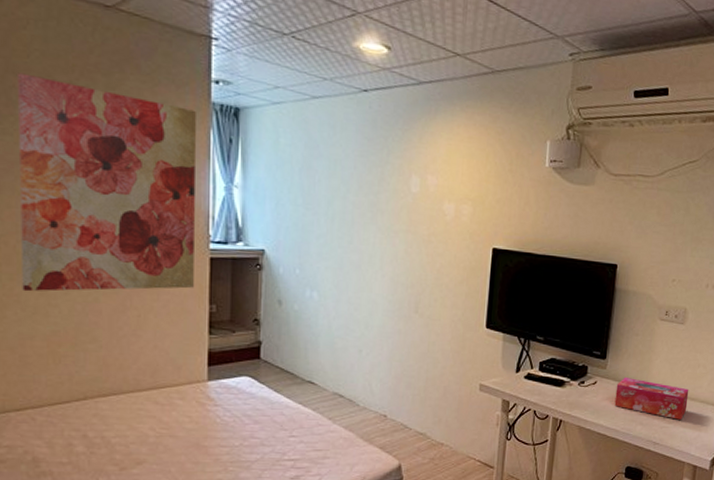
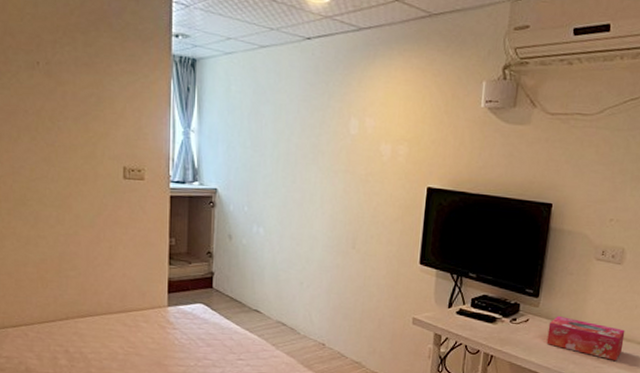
wall art: present [16,73,196,292] -> none [12,34,159,225]

